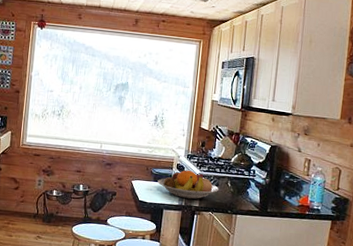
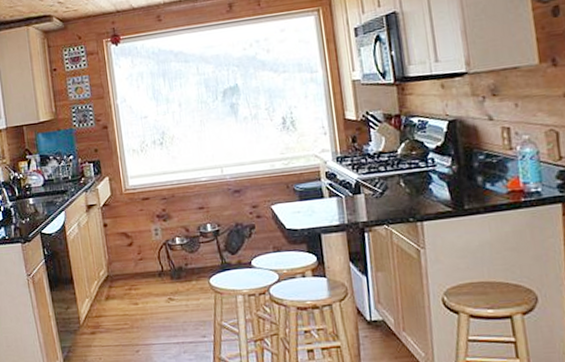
fruit bowl: present [157,170,219,199] -> none [304,176,391,215]

